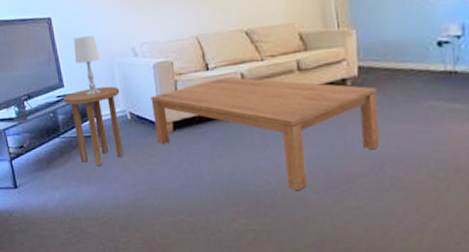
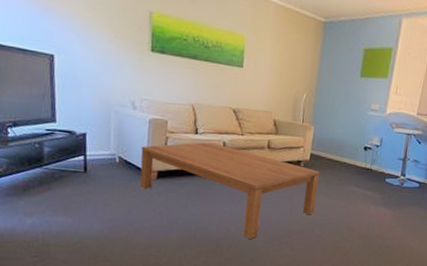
side table: present [63,86,123,166] -> none [53,128,113,200]
table lamp: present [73,35,102,95] -> none [72,79,99,135]

